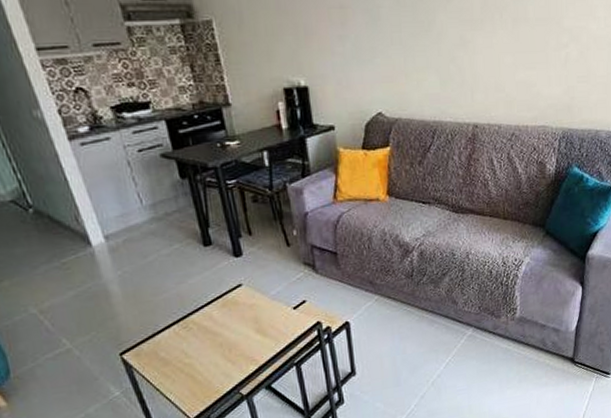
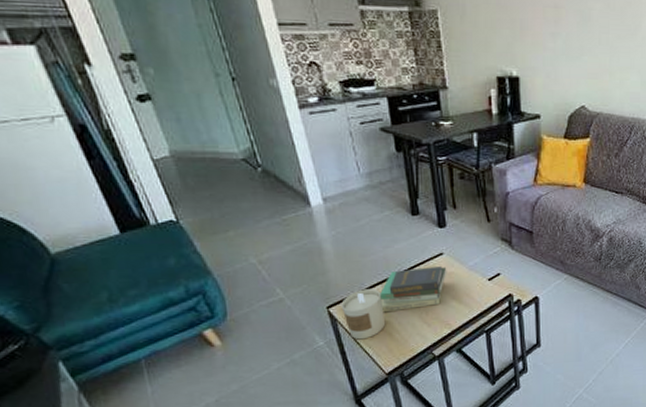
candle: none [135,329,186,386] -> present [341,289,386,340]
books: none [177,298,248,354] -> present [380,265,447,313]

